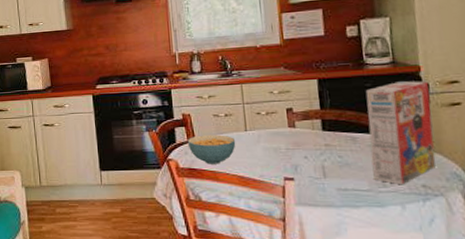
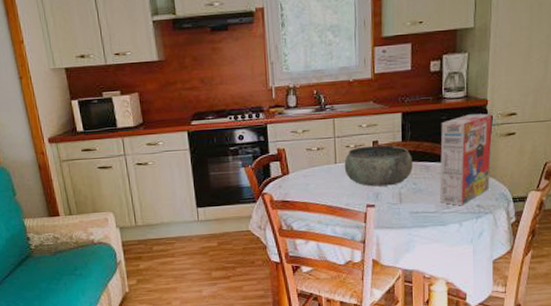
cereal bowl: present [187,135,236,164] -> none [281,168,326,196]
bowl: none [255,113,336,158] -> present [344,145,413,187]

